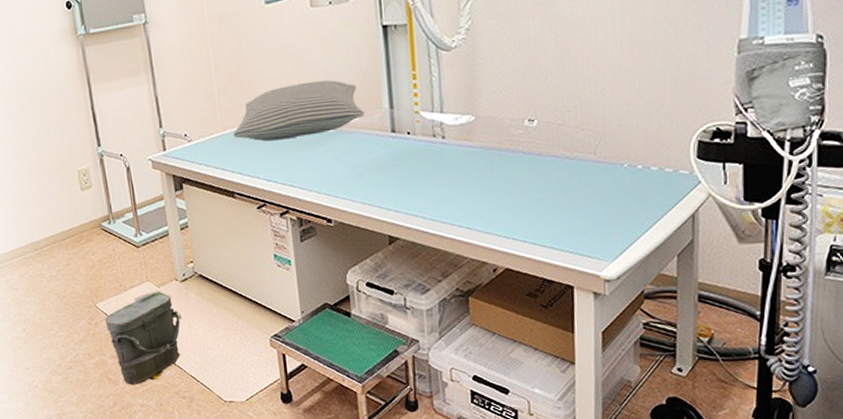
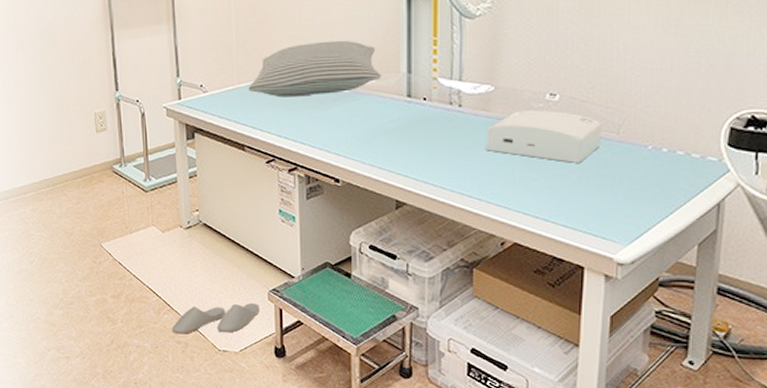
bag: present [105,291,182,385] -> none [109,236,183,325]
slippers: none [175,351,263,389] -> present [172,303,260,334]
tissue dispenser: none [470,136,580,186] -> present [486,110,602,163]

